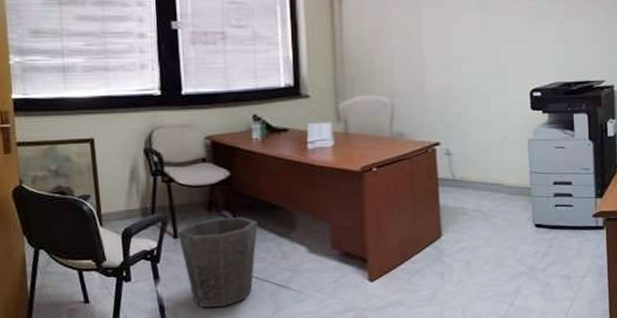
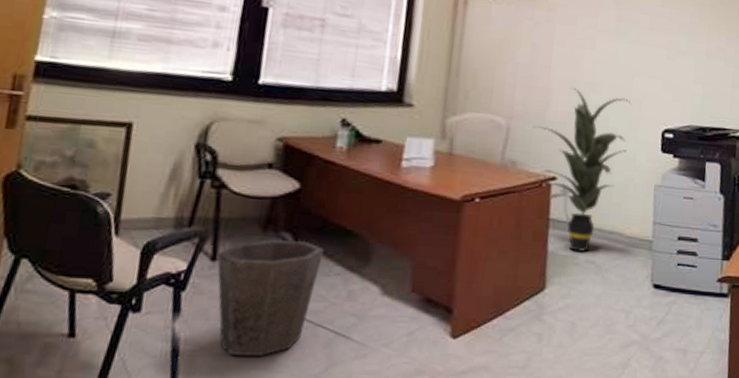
indoor plant: none [413,62,500,204] -> present [532,88,630,253]

